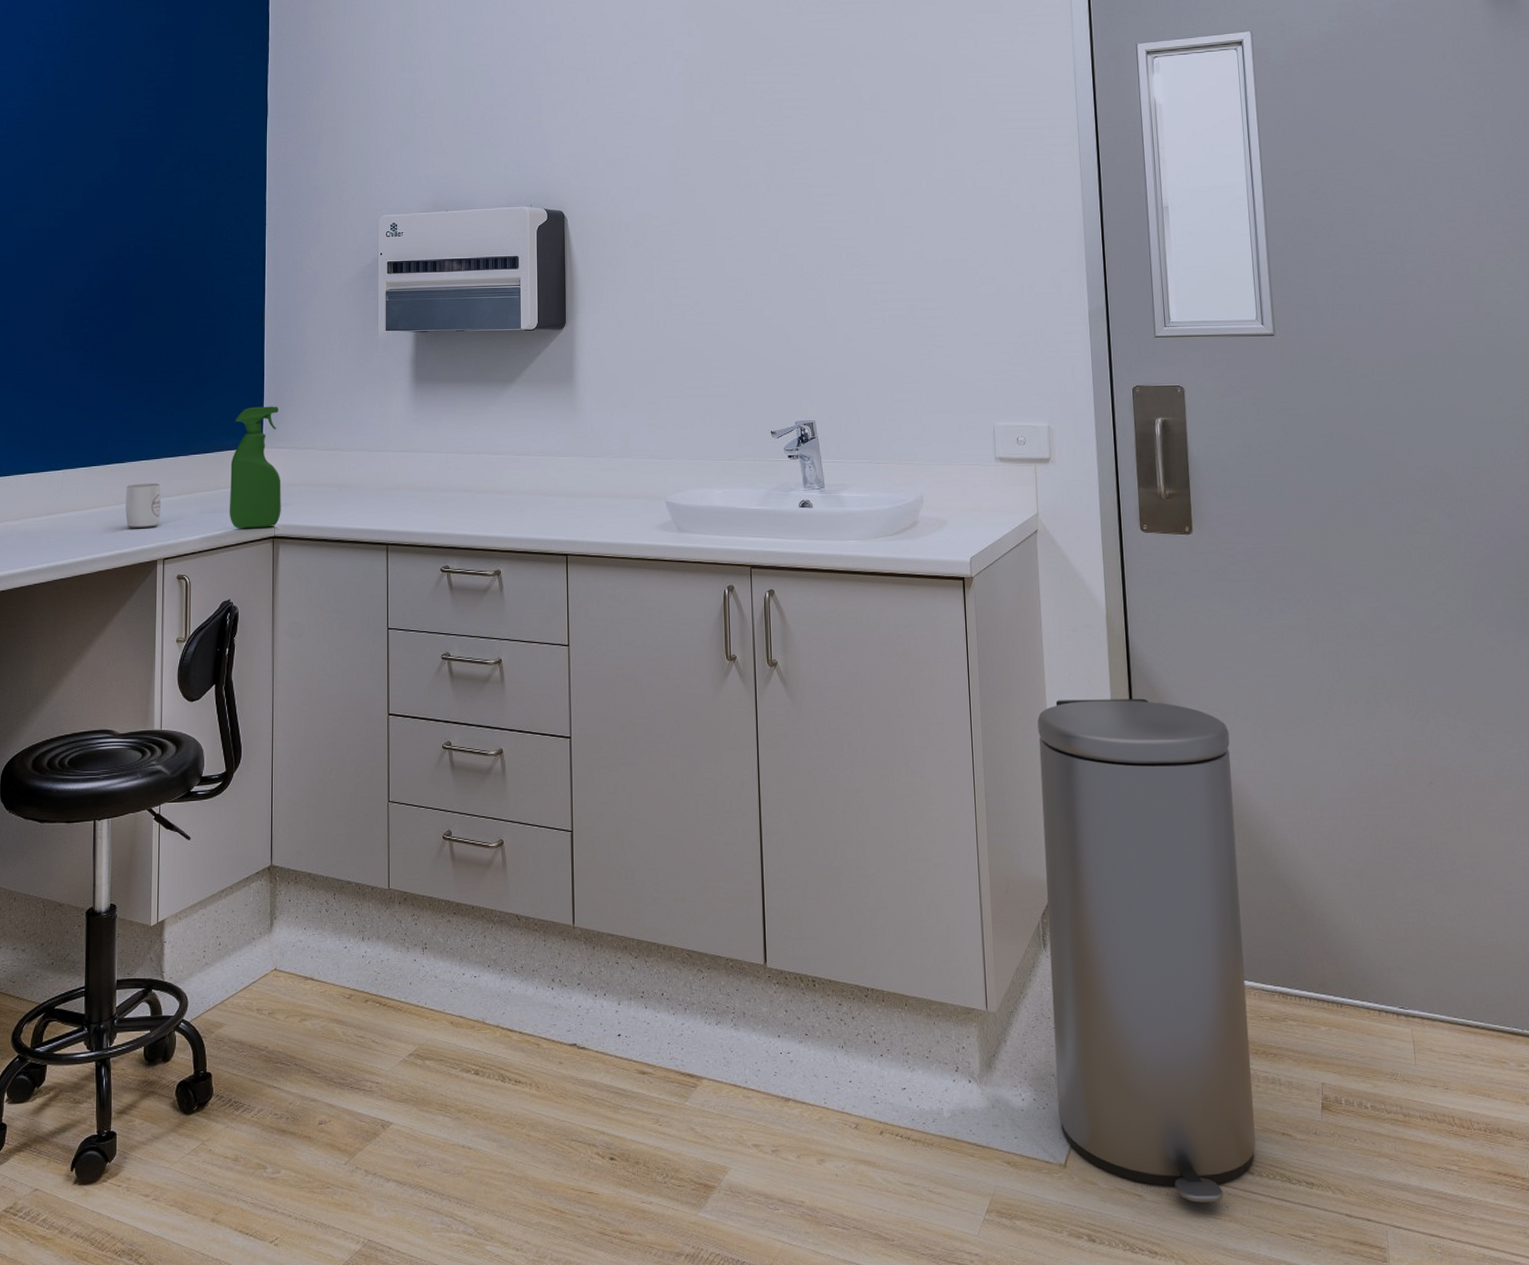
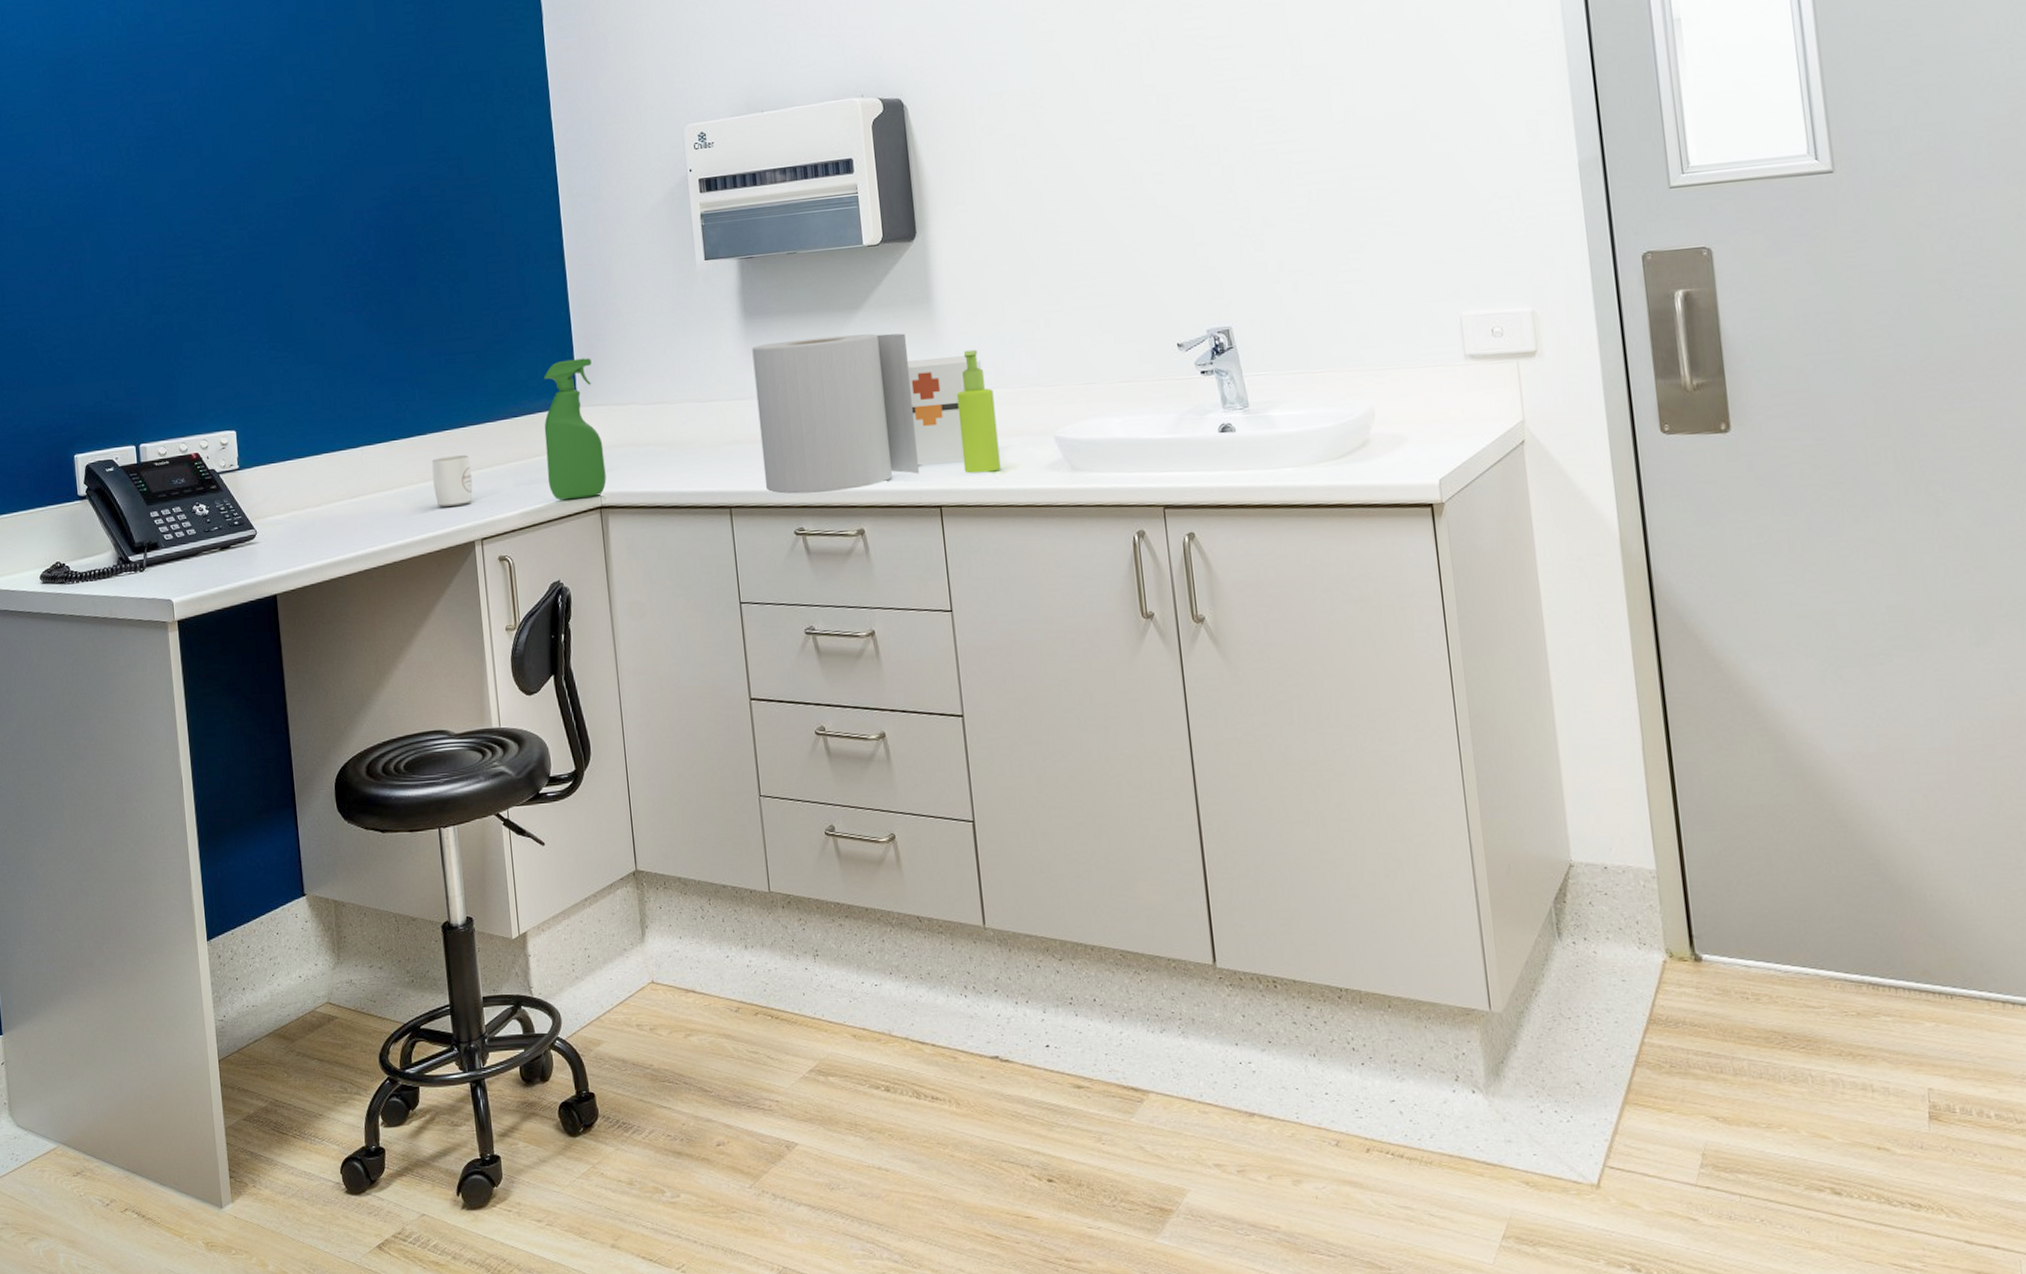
paper towel roll: none [419,403,551,536] -> present [752,333,919,494]
first-aid kit: none [548,428,611,519] -> present [906,356,982,466]
soap dispenser: none [588,424,620,528] -> present [956,349,1001,474]
pedal bin: present [1037,698,1256,1203] -> none [1536,637,1843,1228]

